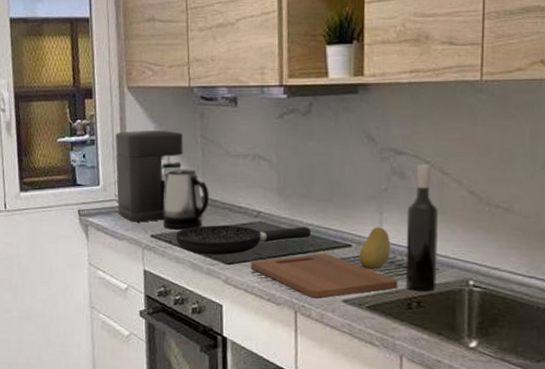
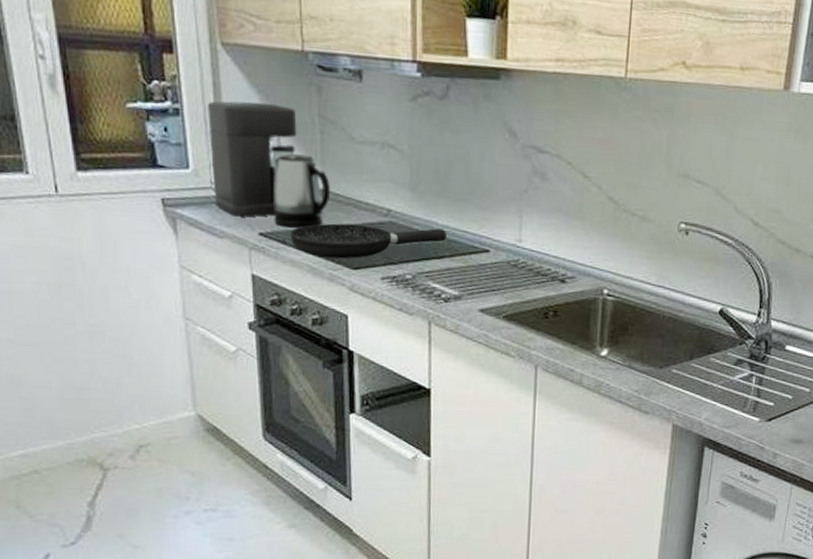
cutting board: present [250,253,397,298] -> none [379,259,535,307]
fruit: present [359,227,391,270] -> none [497,231,530,278]
bottle: present [405,163,438,291] -> none [542,164,577,300]

